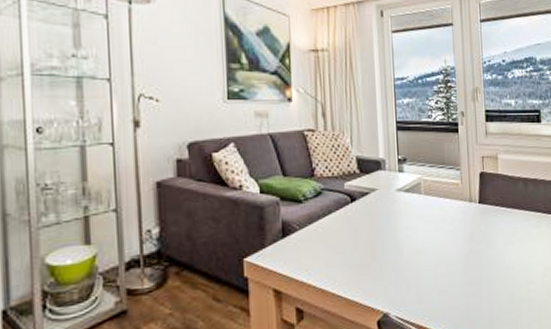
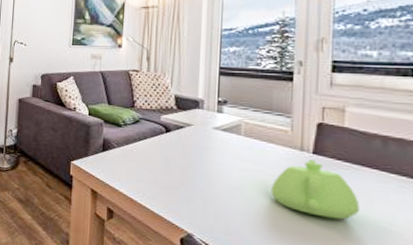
teapot: none [450,209,515,264] -> present [271,159,360,220]

